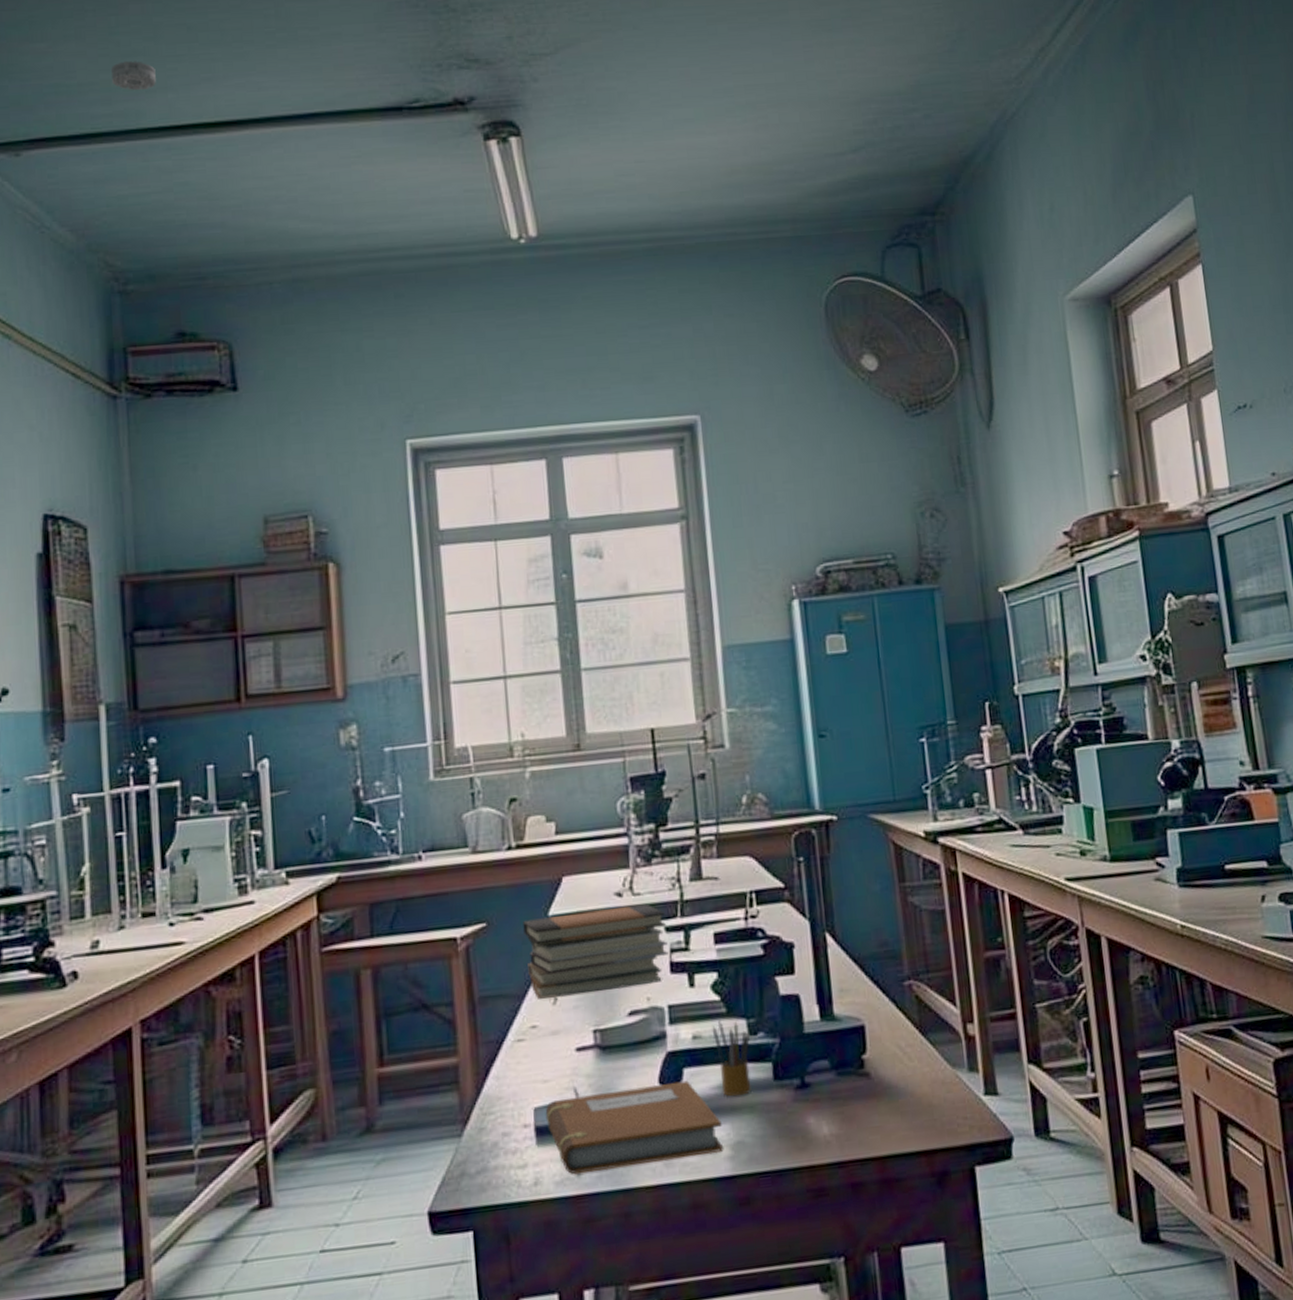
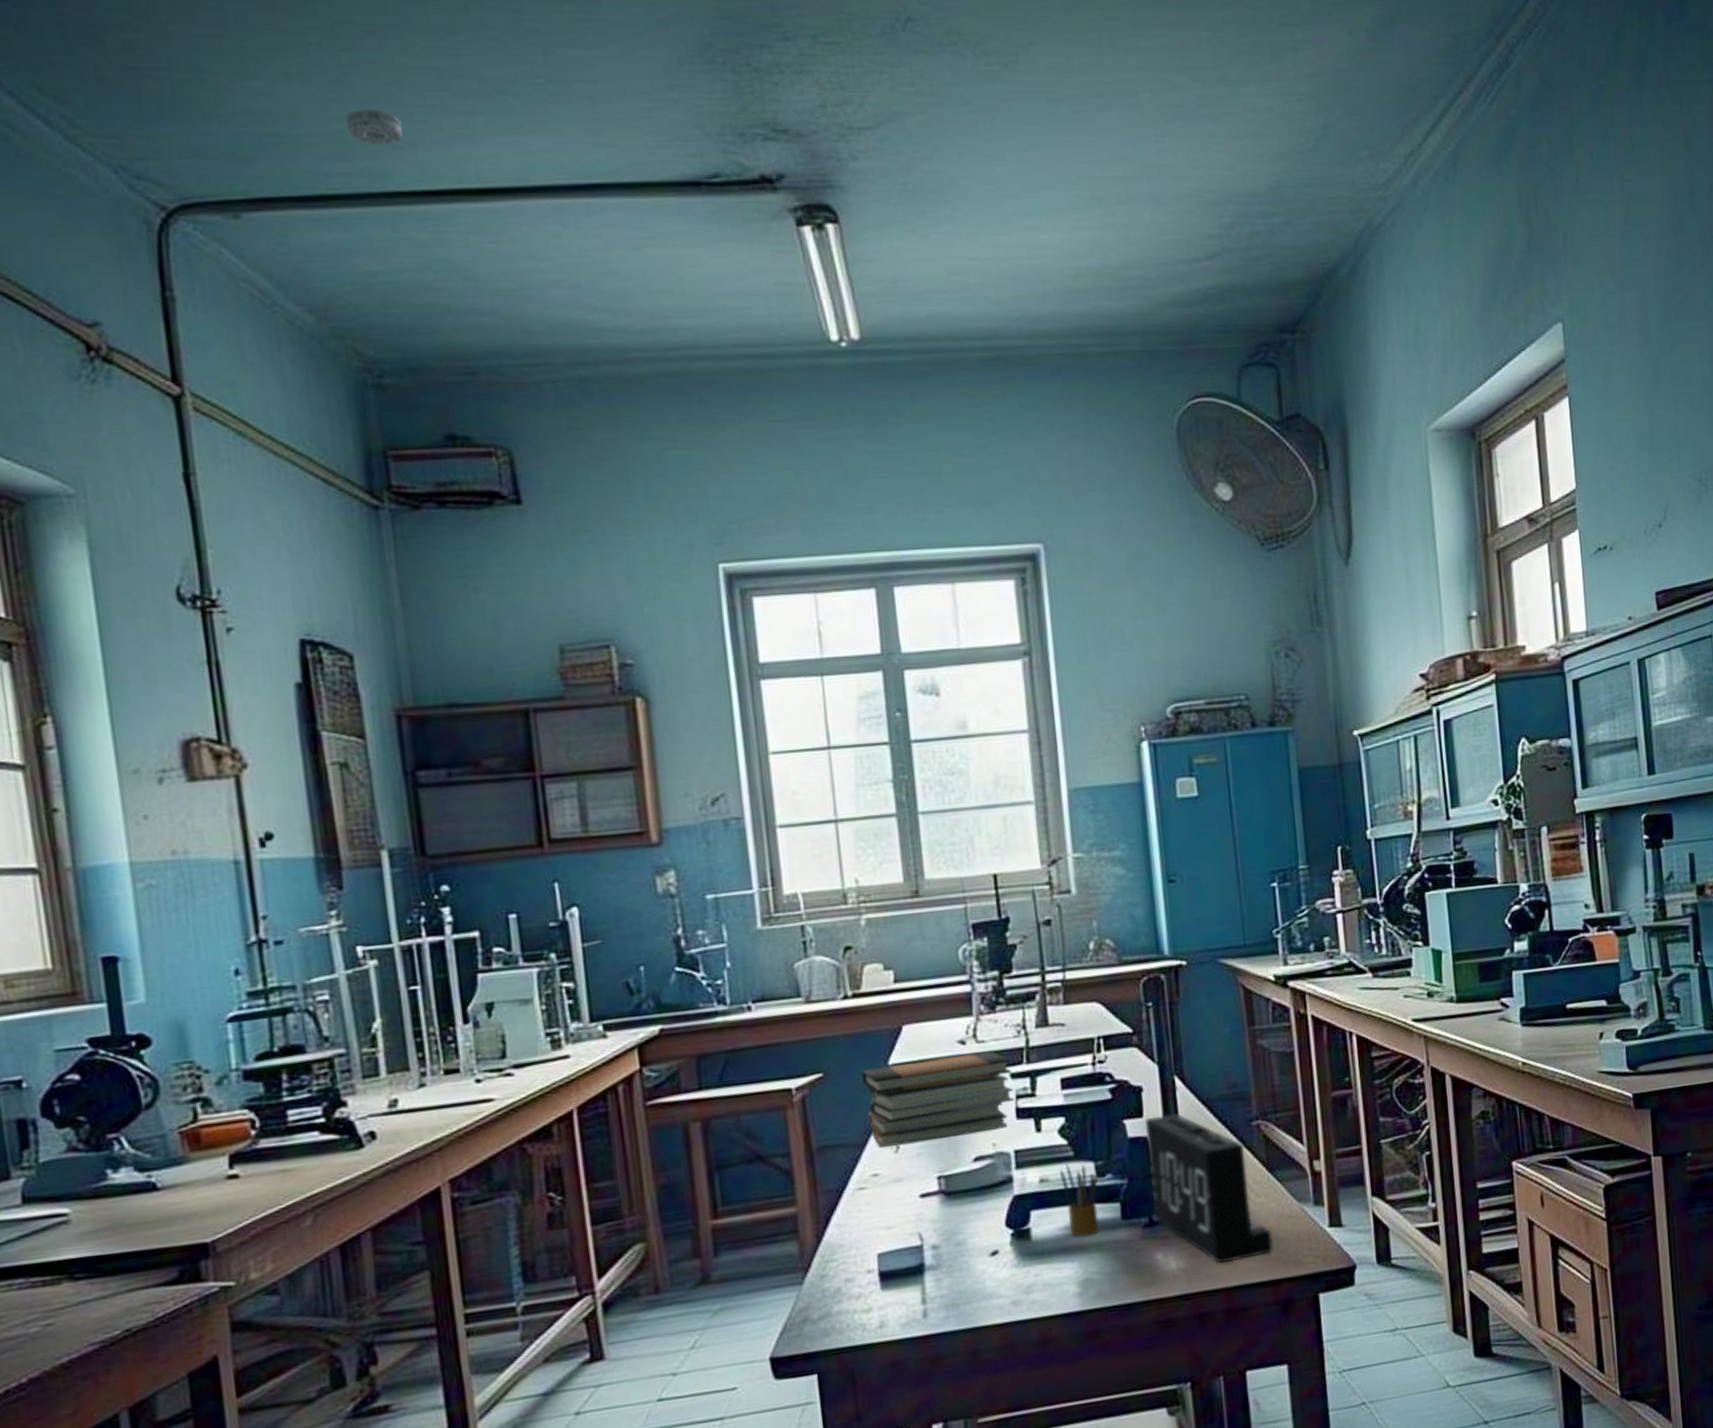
notebook: present [545,1080,724,1175] -> none [889,1222,1072,1316]
alarm clock: none [796,971,927,1130] -> present [1144,1113,1273,1263]

